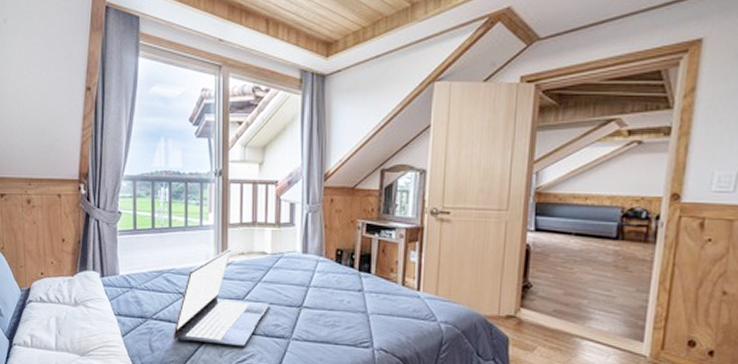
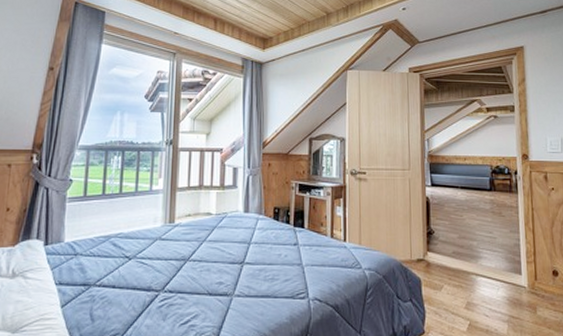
laptop: present [173,249,270,347] -> none [116,211,214,308]

